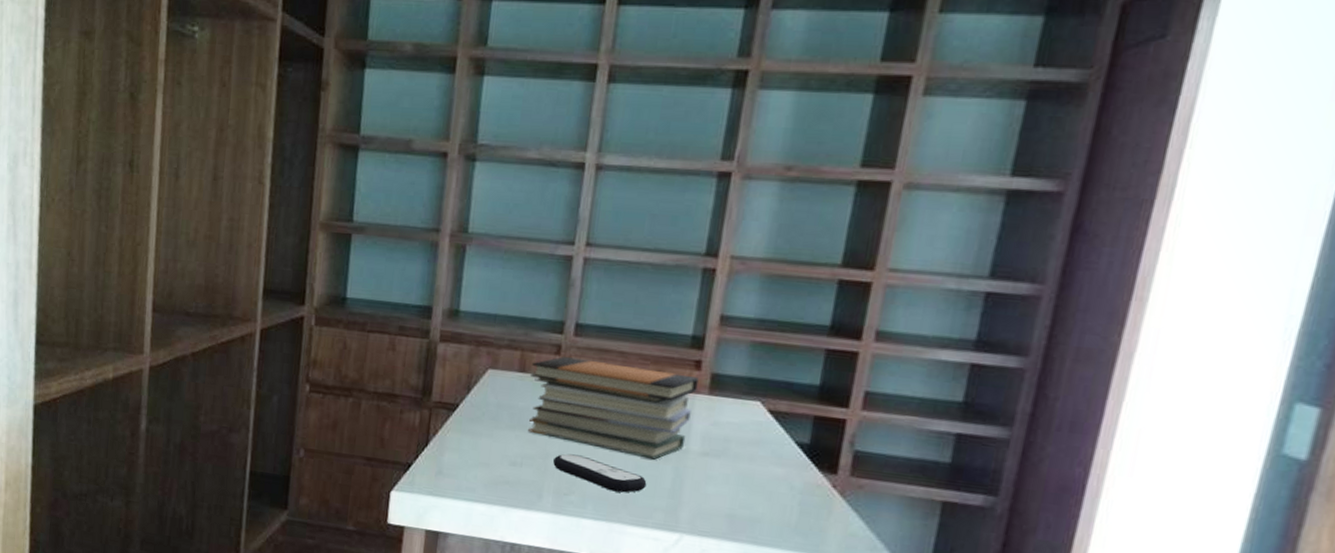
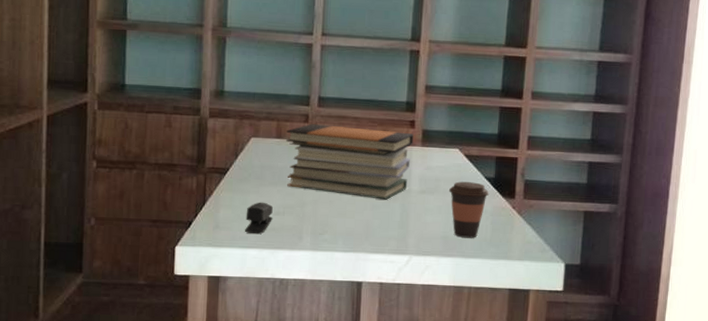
stapler: none [473,448,509,486] -> present [245,202,273,234]
remote control: present [552,453,647,493] -> none [308,201,382,228]
coffee cup: none [741,444,800,521] -> present [448,181,490,238]

